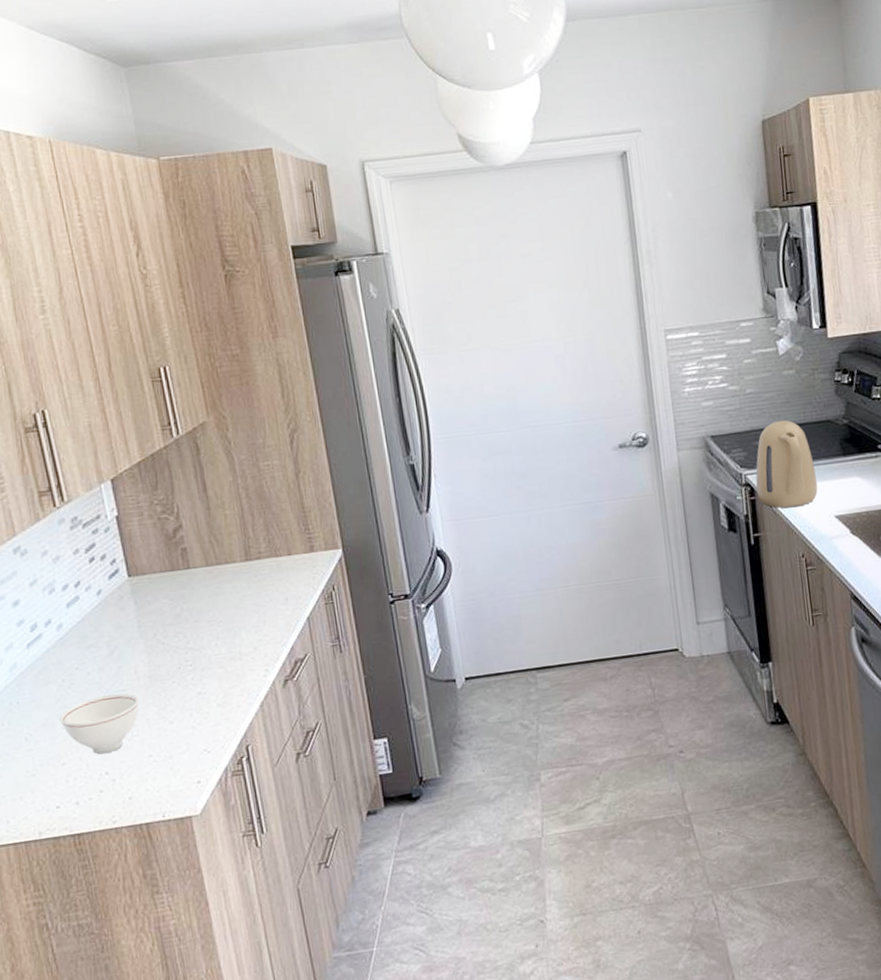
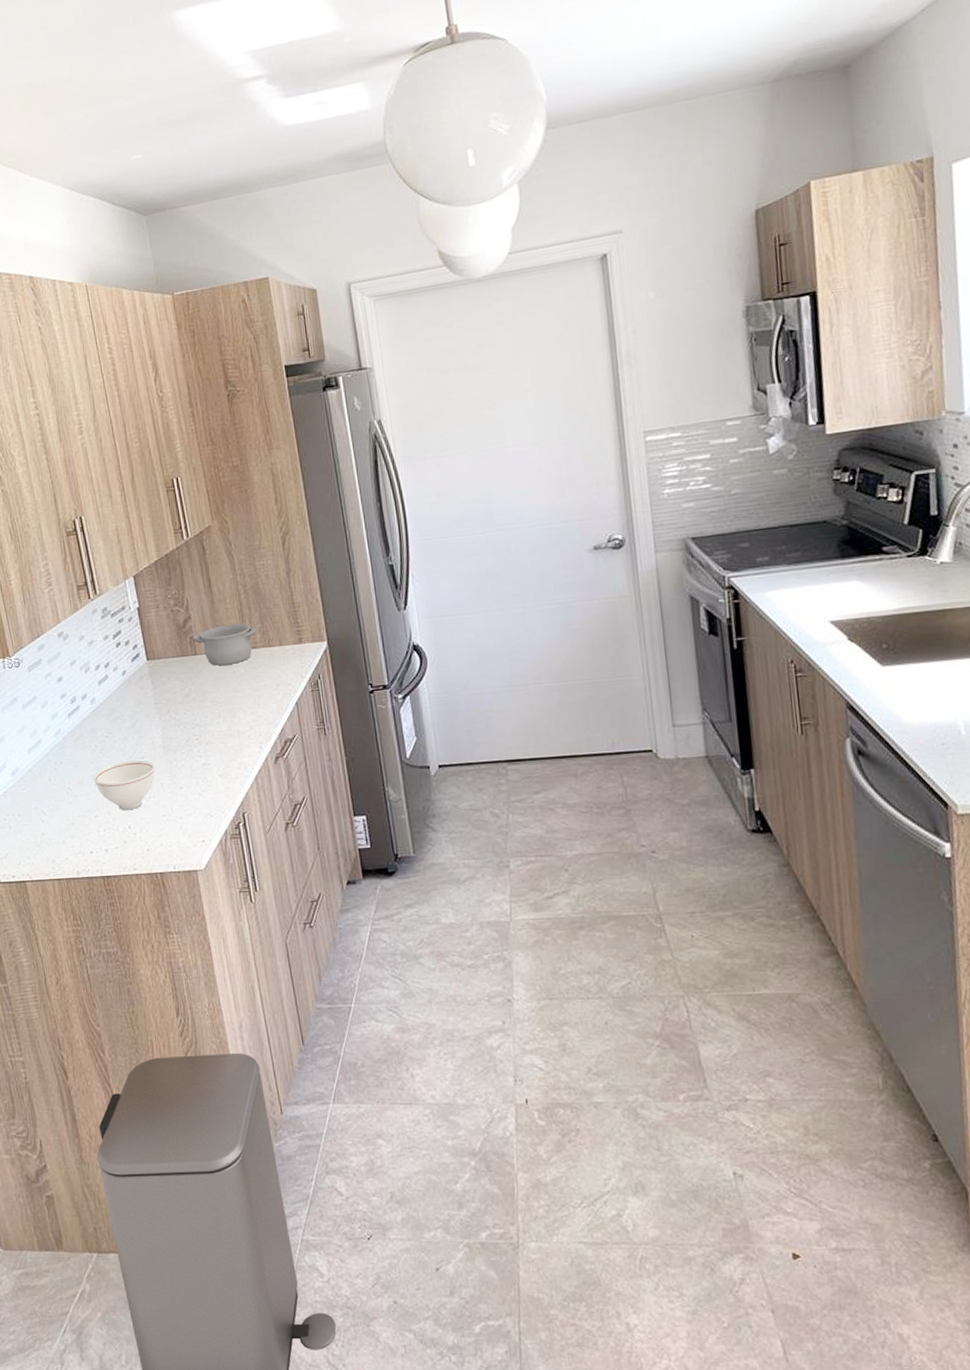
cooking pot: none [184,531,263,580] -> present [192,623,258,666]
kettle: present [755,420,818,508] -> none [740,521,811,612]

